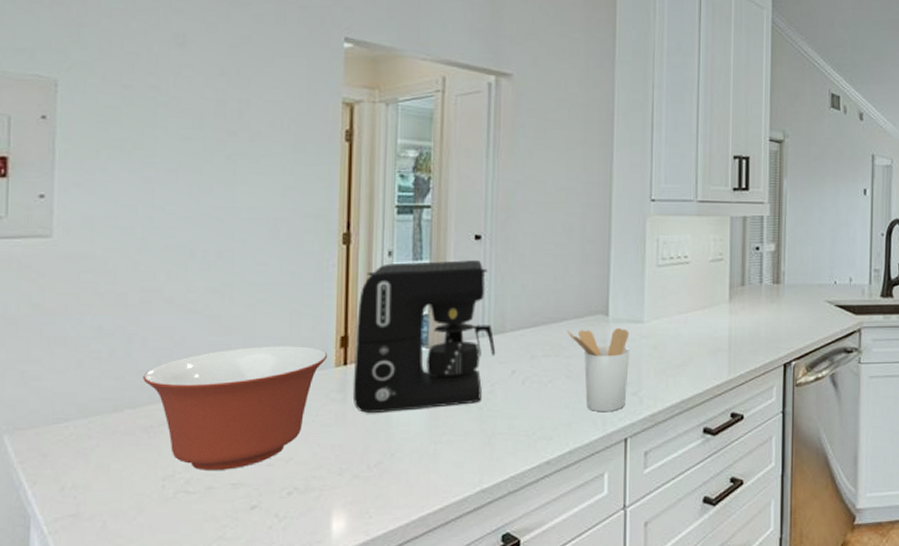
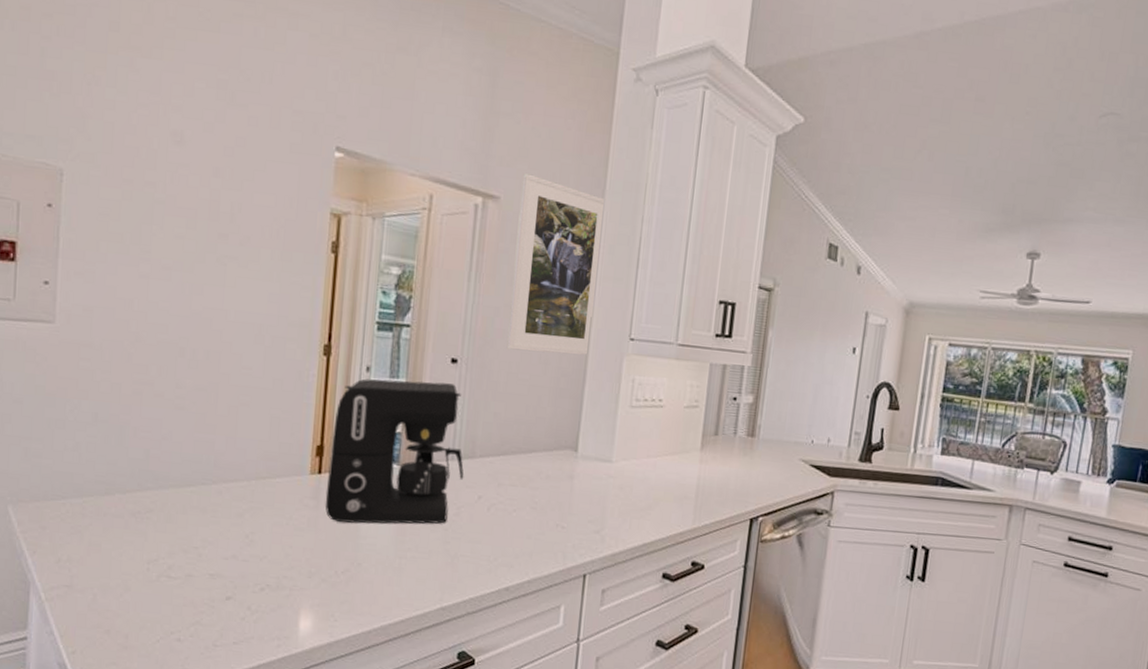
mixing bowl: present [143,346,328,470] -> none [133,446,304,561]
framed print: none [530,50,617,221] -> present [506,173,607,356]
utensil holder: present [567,327,630,413] -> none [535,462,597,547]

